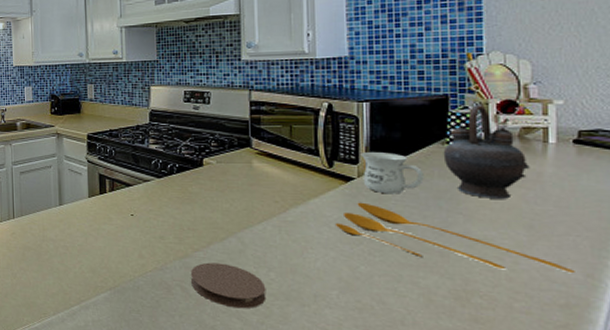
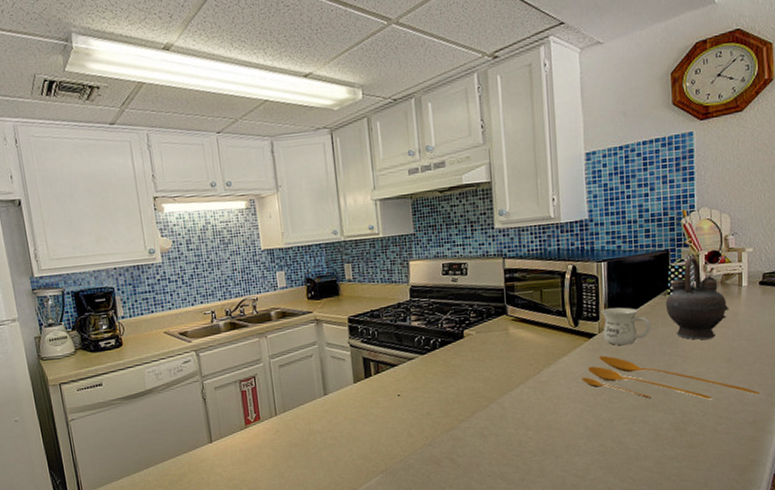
coaster: present [190,262,267,309] -> none [457,429,526,470]

